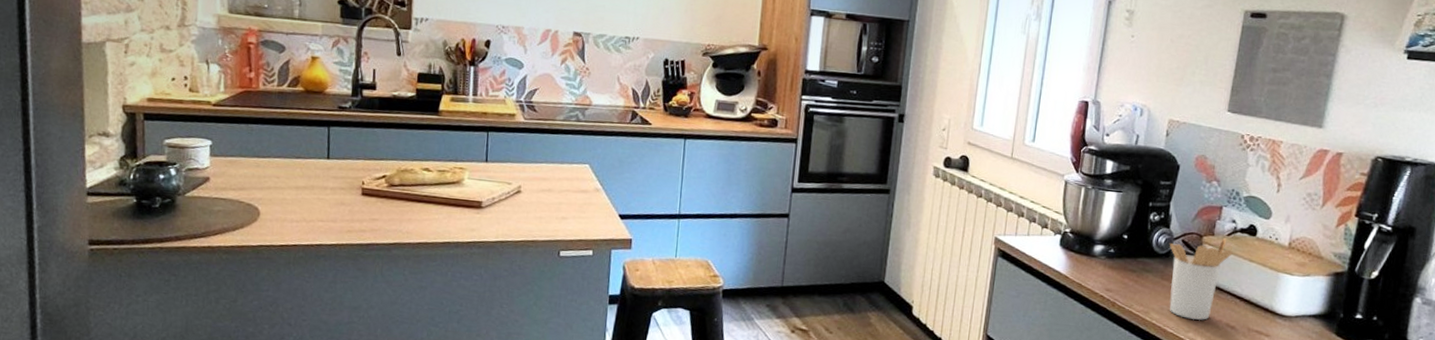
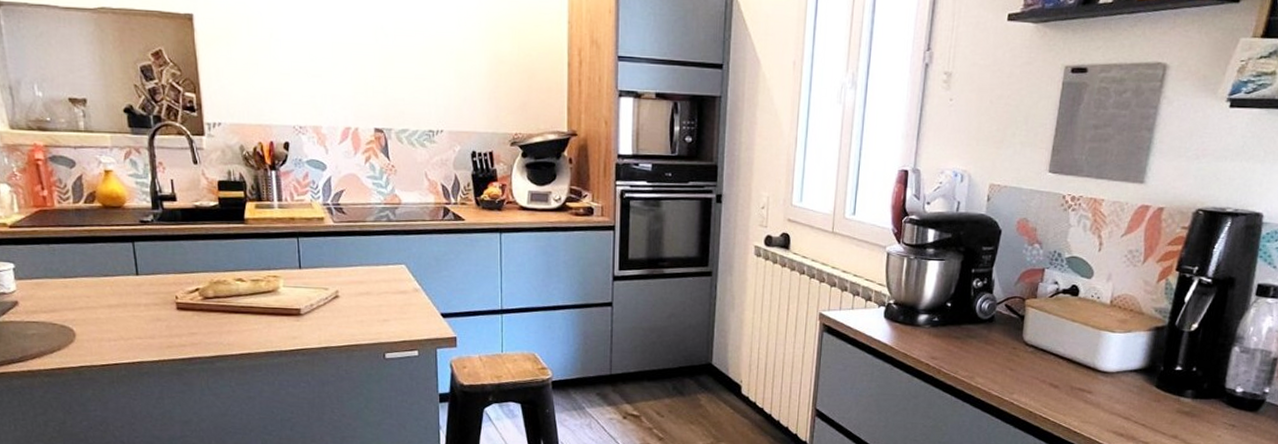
utensil holder: present [1169,238,1233,320] -> none [993,300,1055,382]

